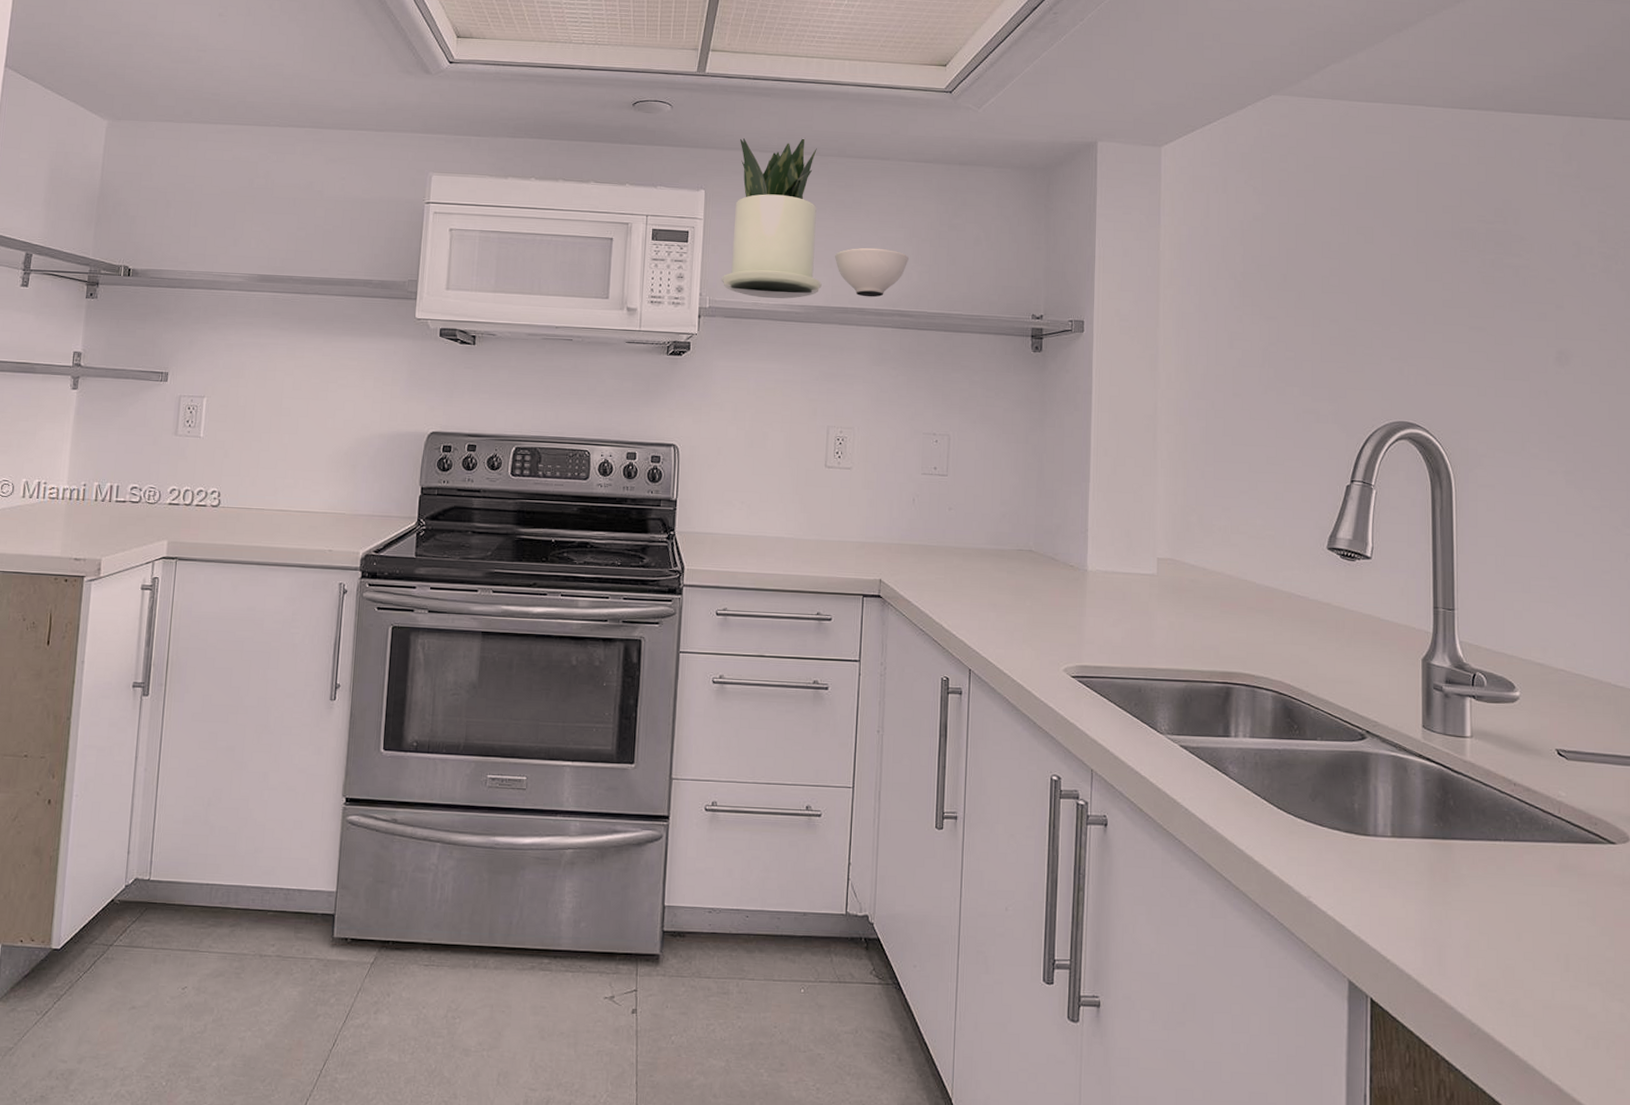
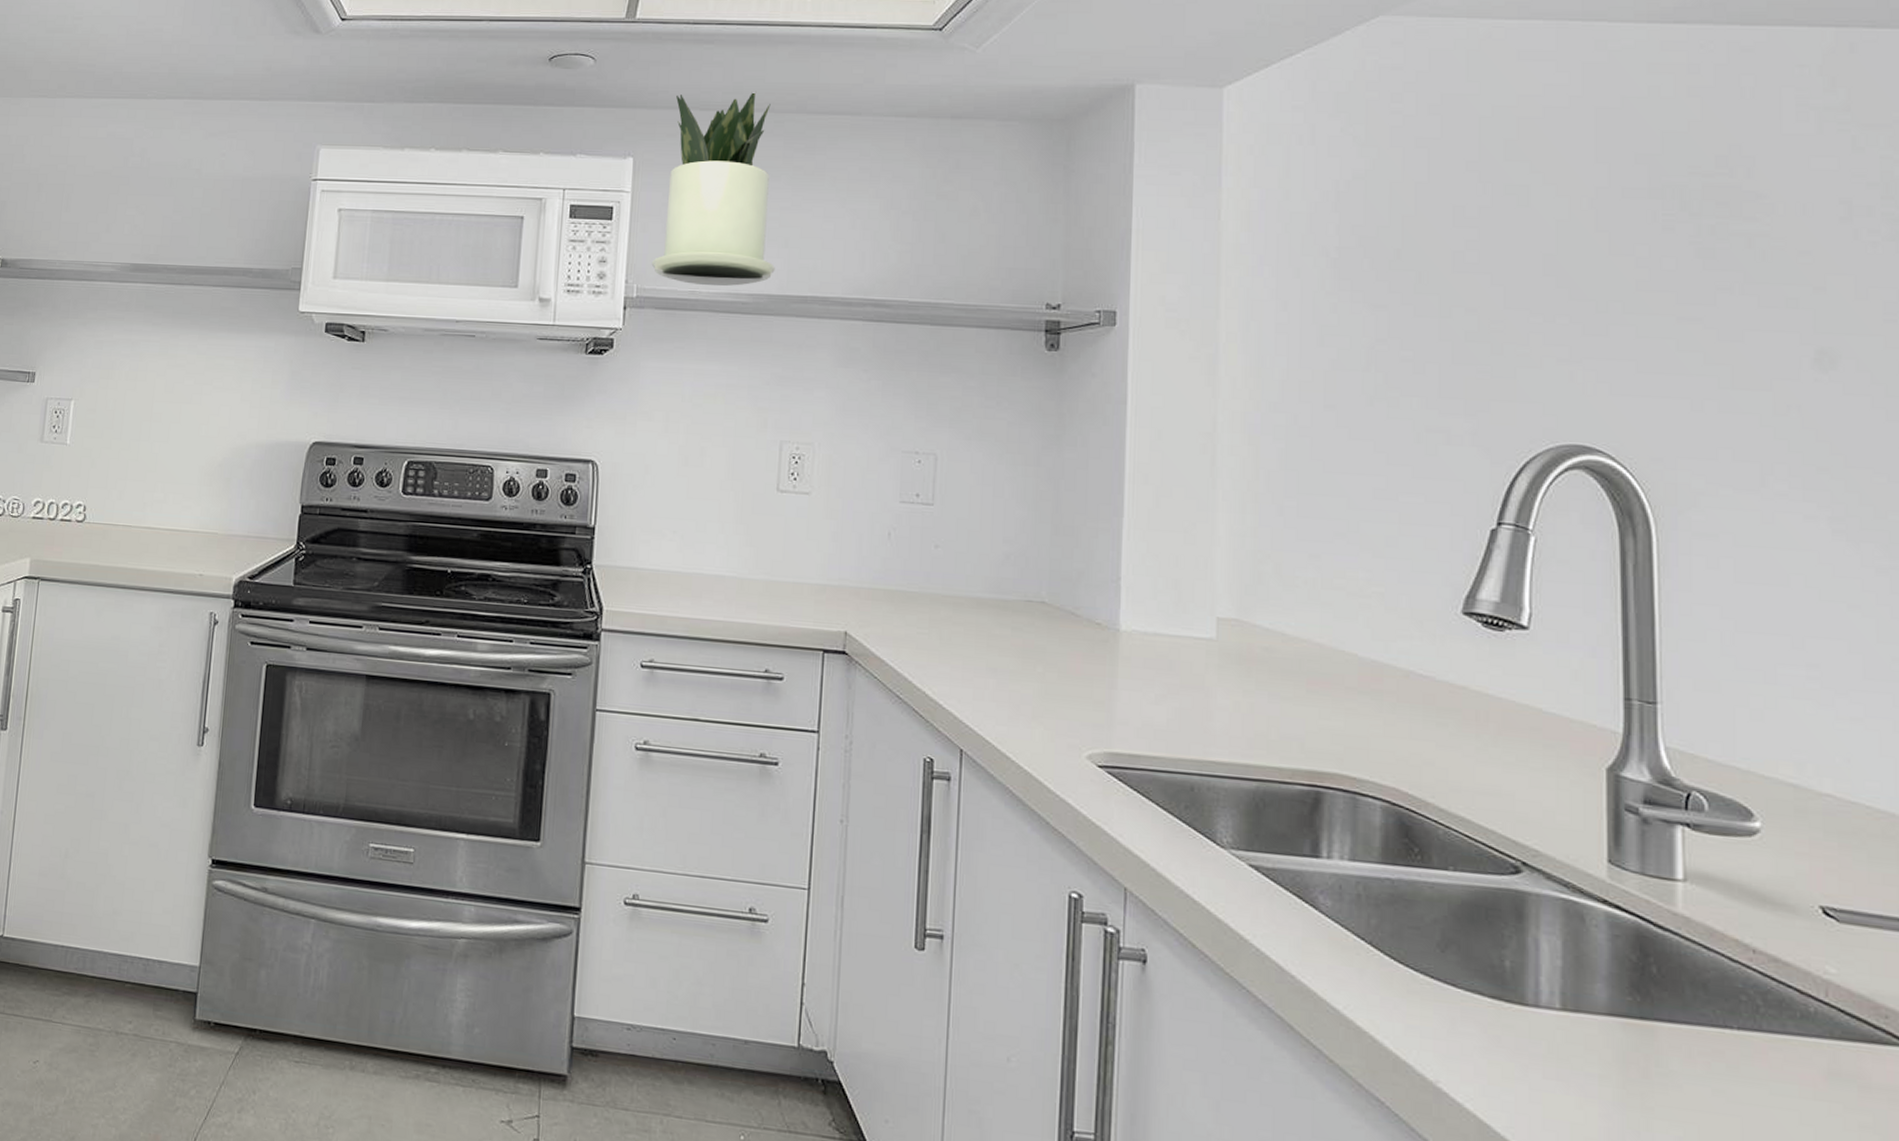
bowl: present [834,247,910,297] -> none [791,223,886,284]

